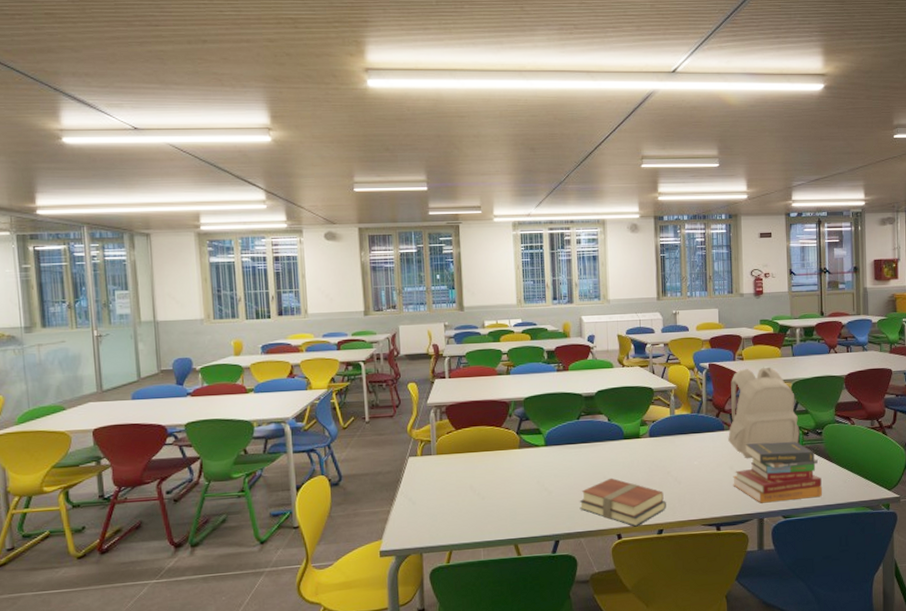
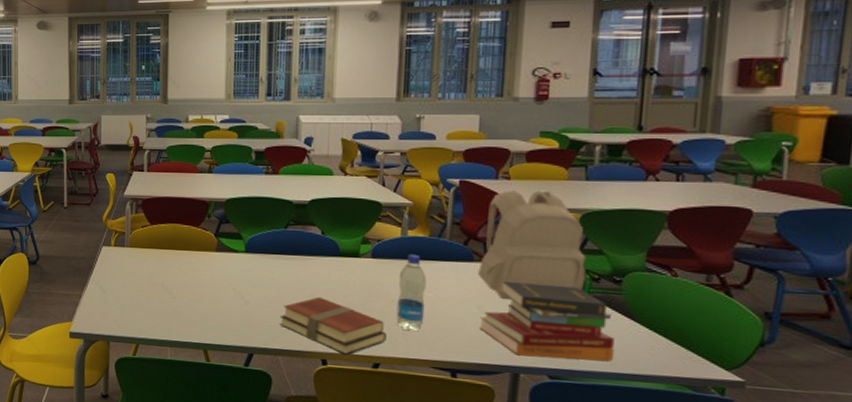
bottle: none [671,430,693,497] -> present [396,254,427,332]

